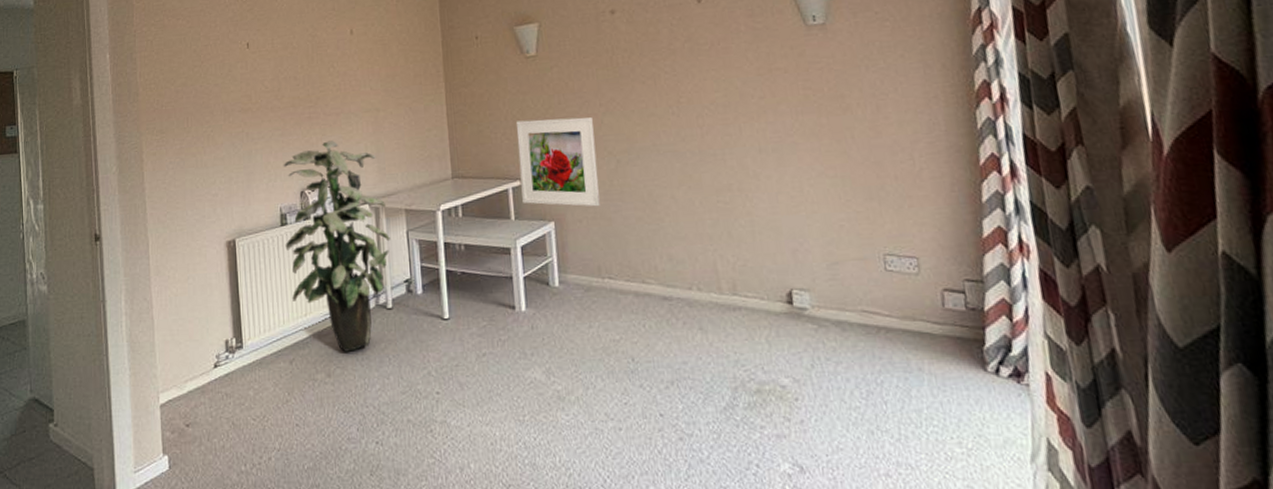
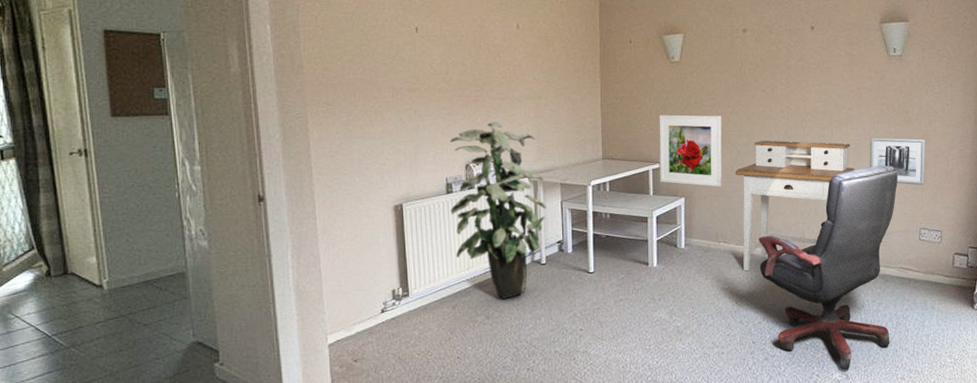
desk: none [615,142,778,317] -> present [735,140,855,272]
office chair: none [655,169,861,460] -> present [759,165,898,371]
wall art: none [794,130,882,195] -> present [869,137,926,186]

